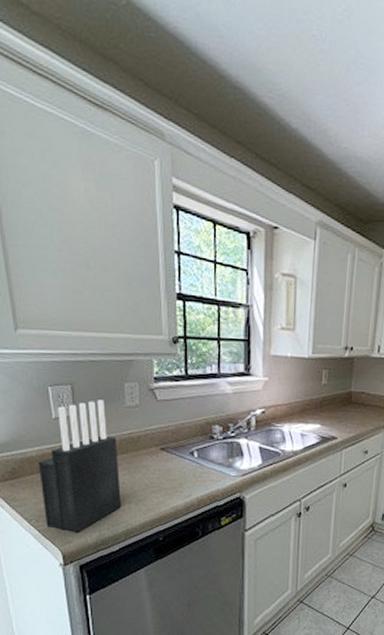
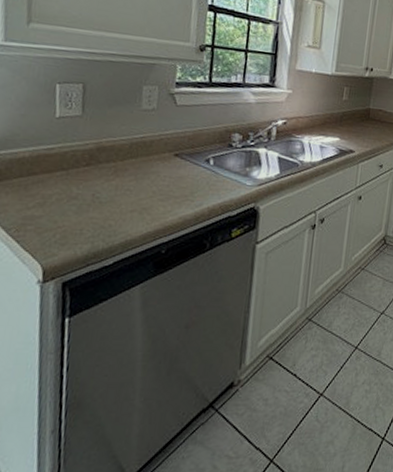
knife block: present [38,400,121,533] -> none [27,101,127,244]

